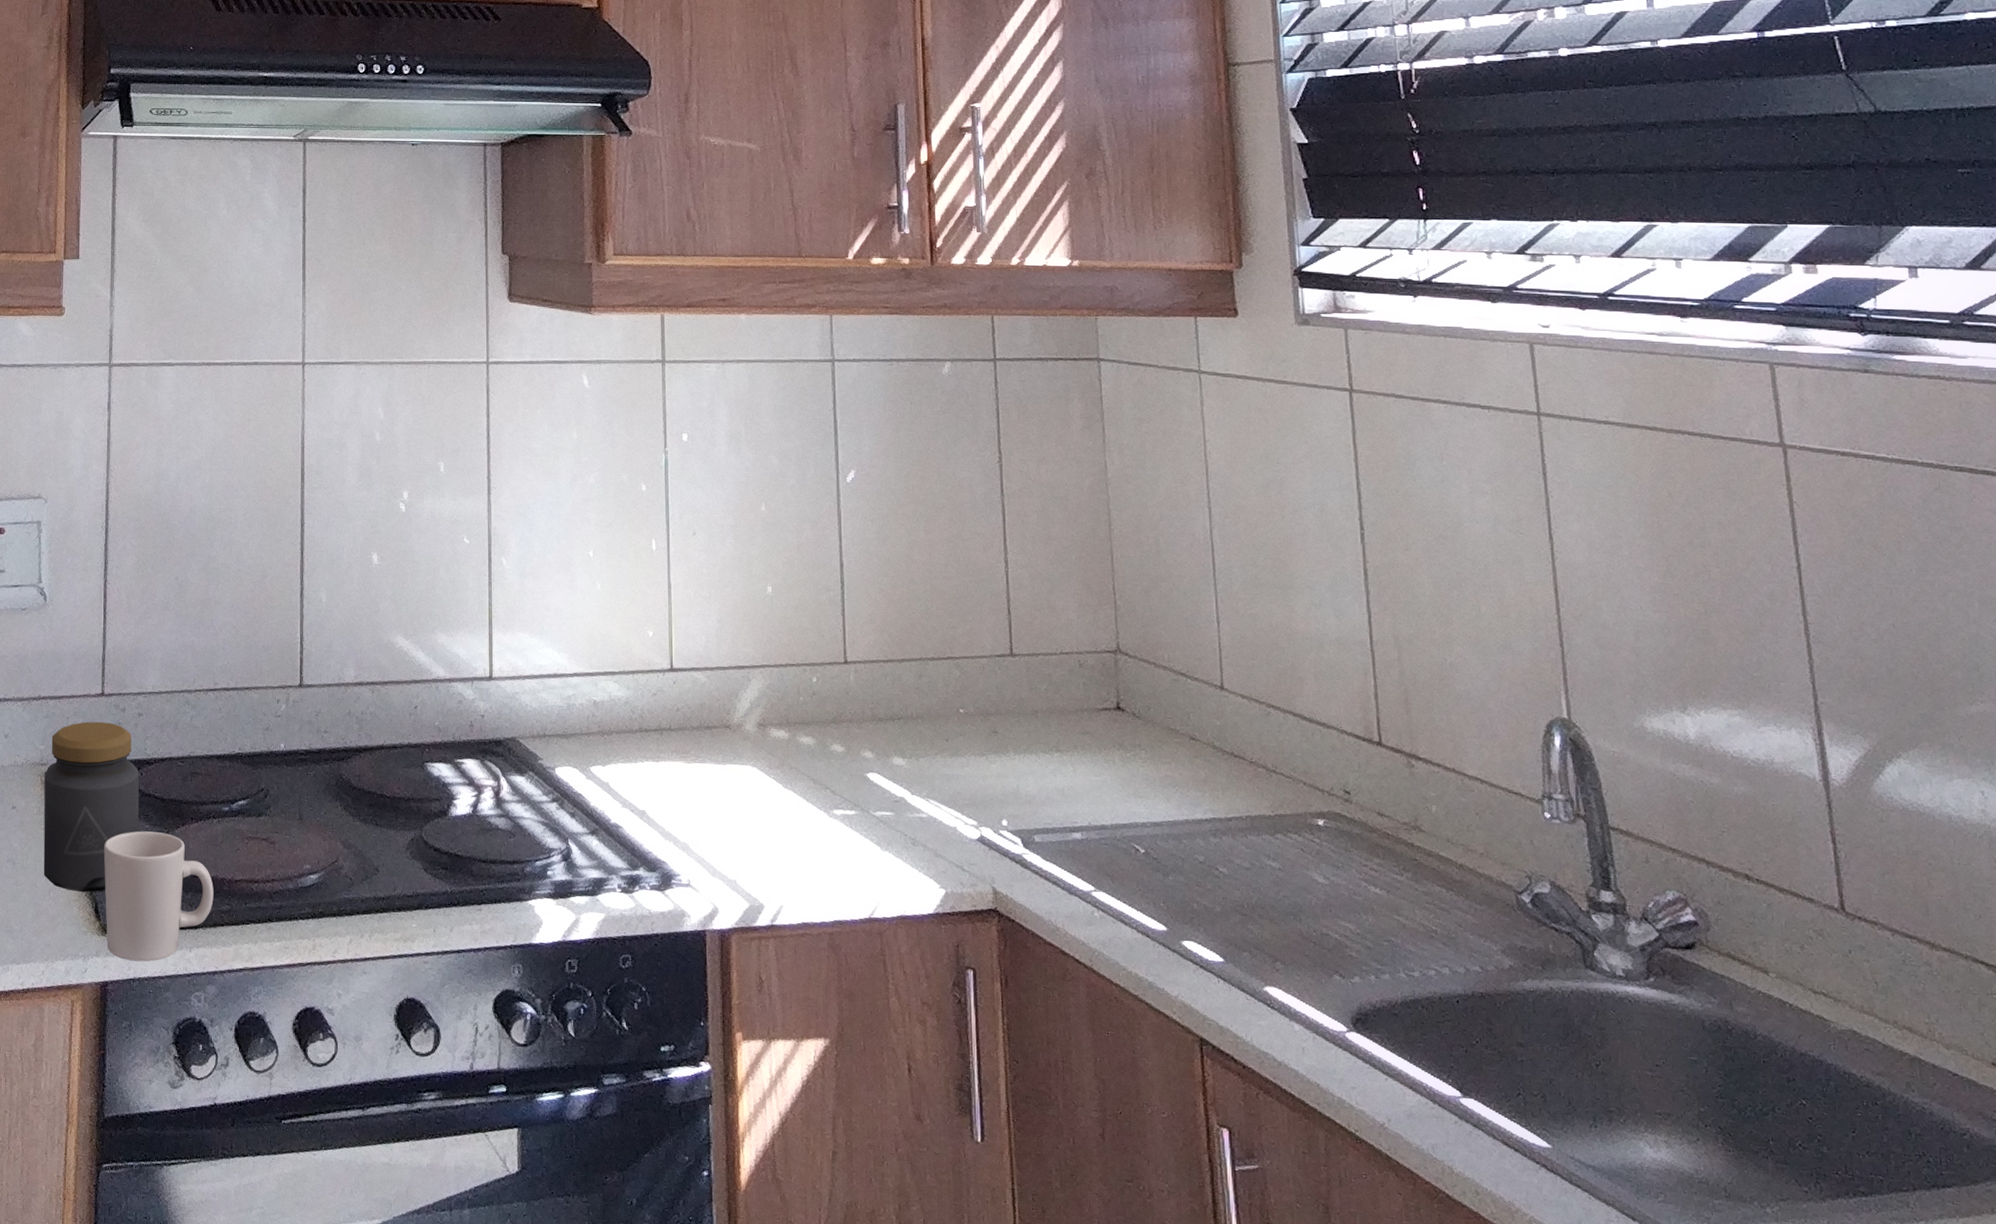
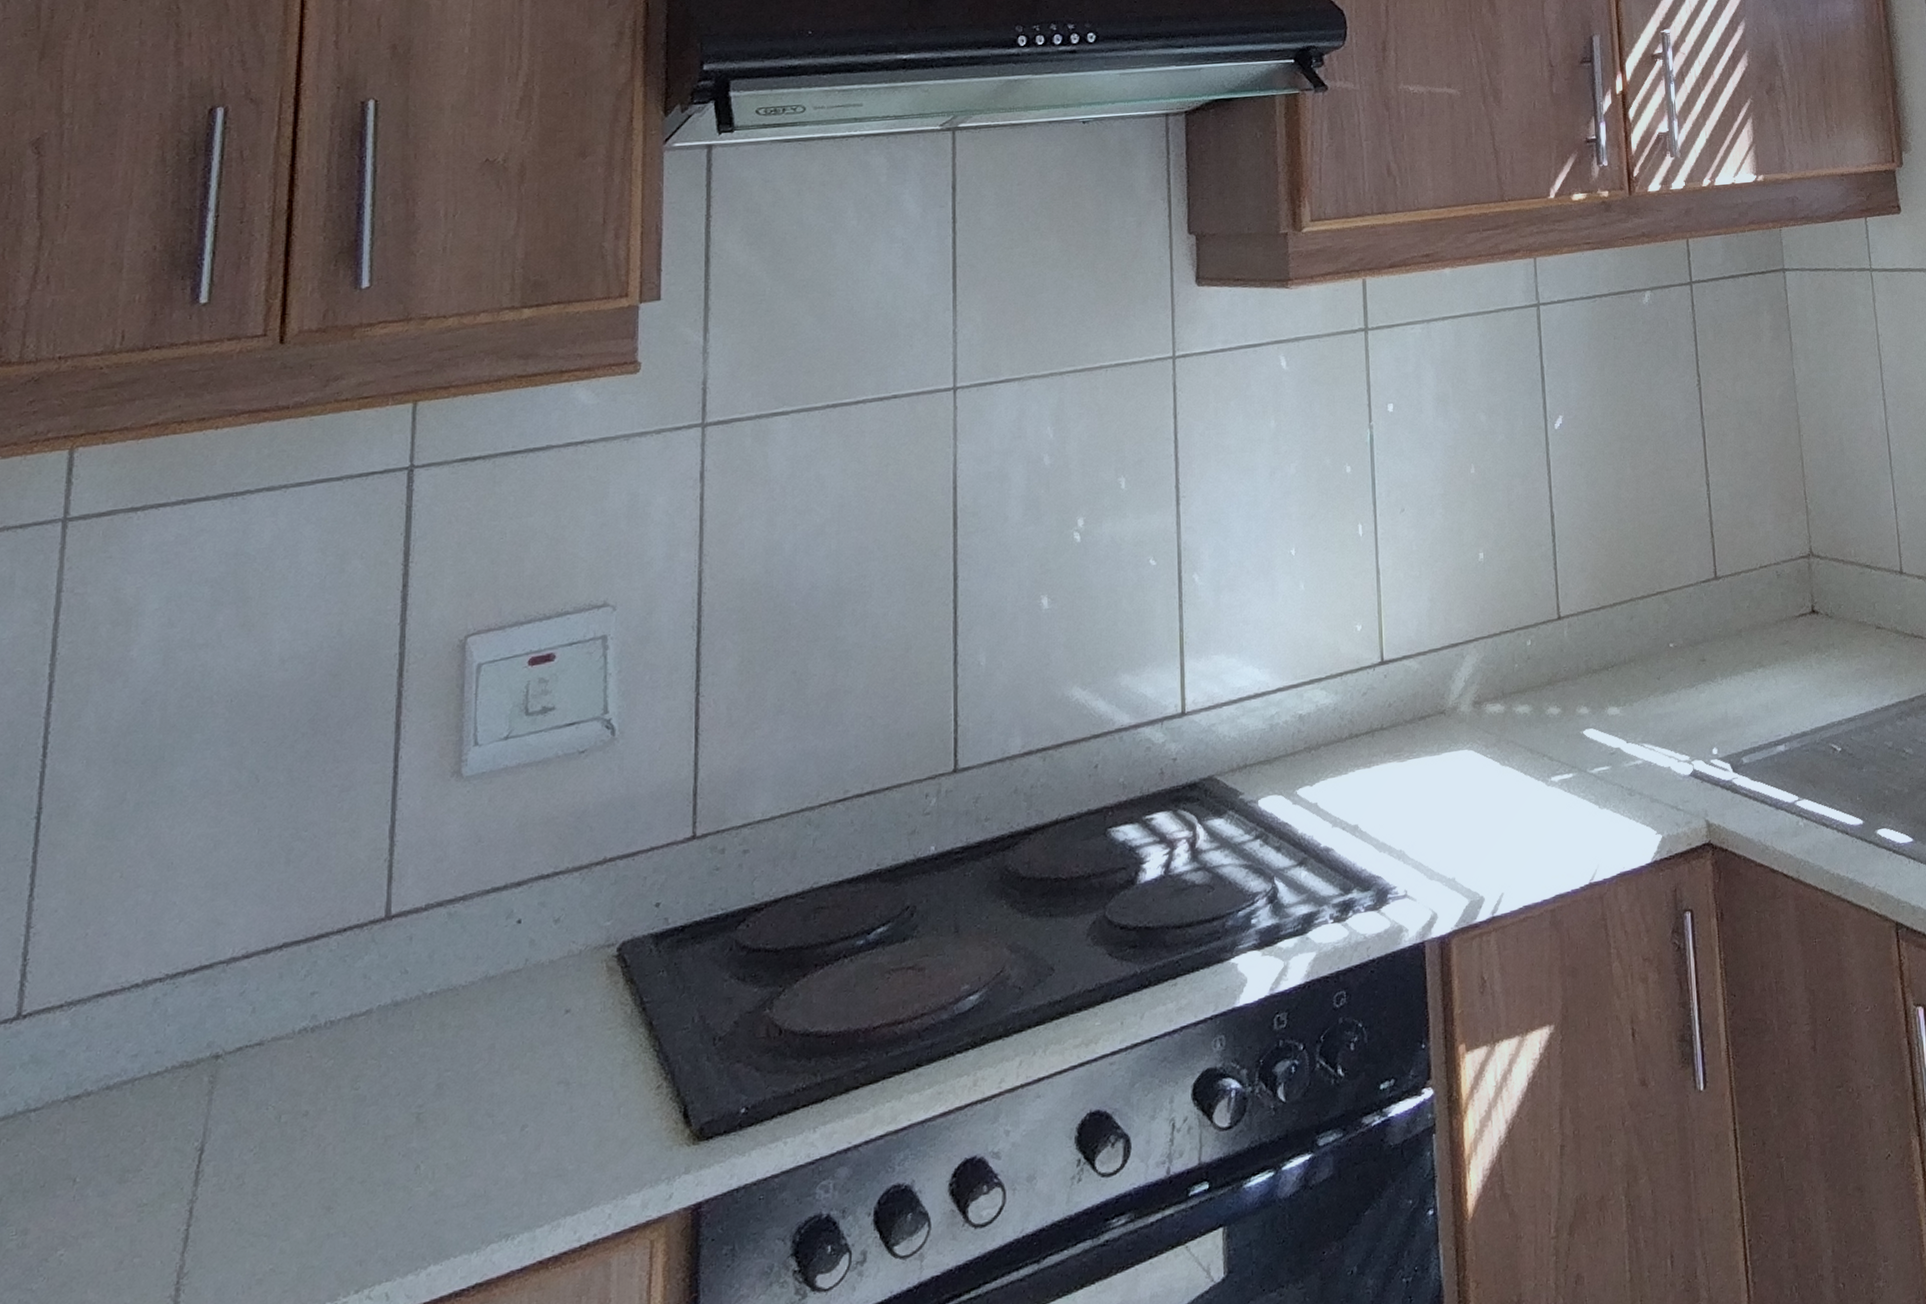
jar: present [43,721,140,892] -> none [610,870,745,1100]
mug: present [103,831,214,962] -> none [695,991,845,1168]

